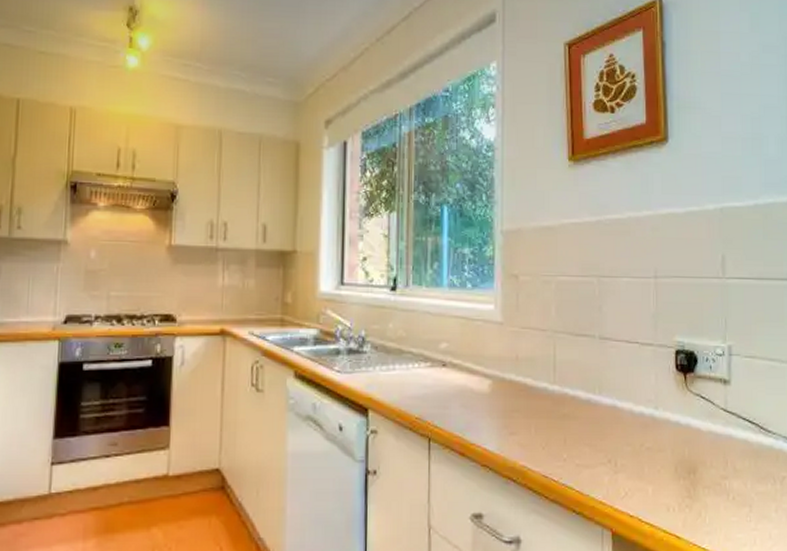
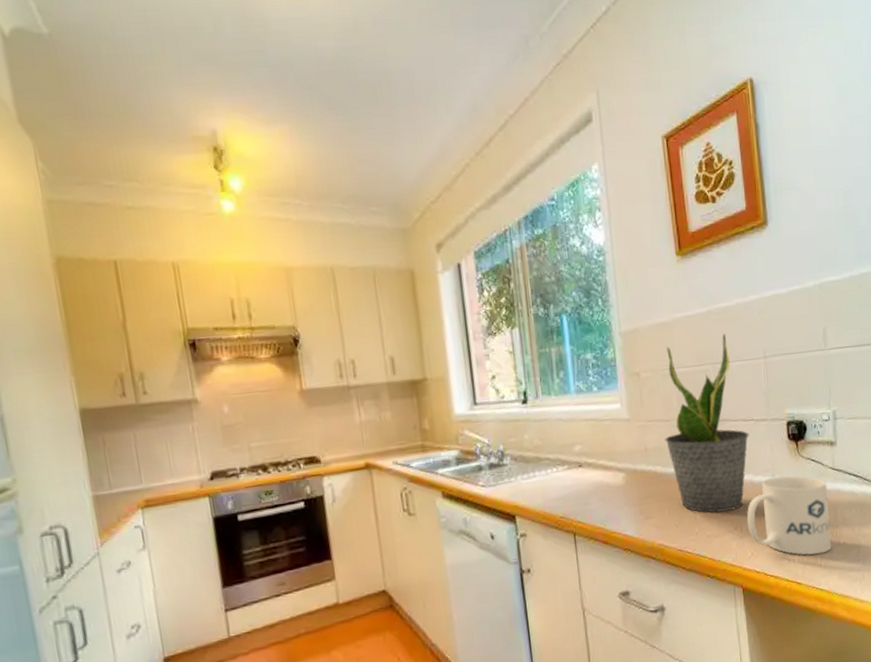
potted plant: none [539,246,632,440] -> present [665,334,749,513]
mug: none [622,409,719,507] -> present [746,476,831,556]

